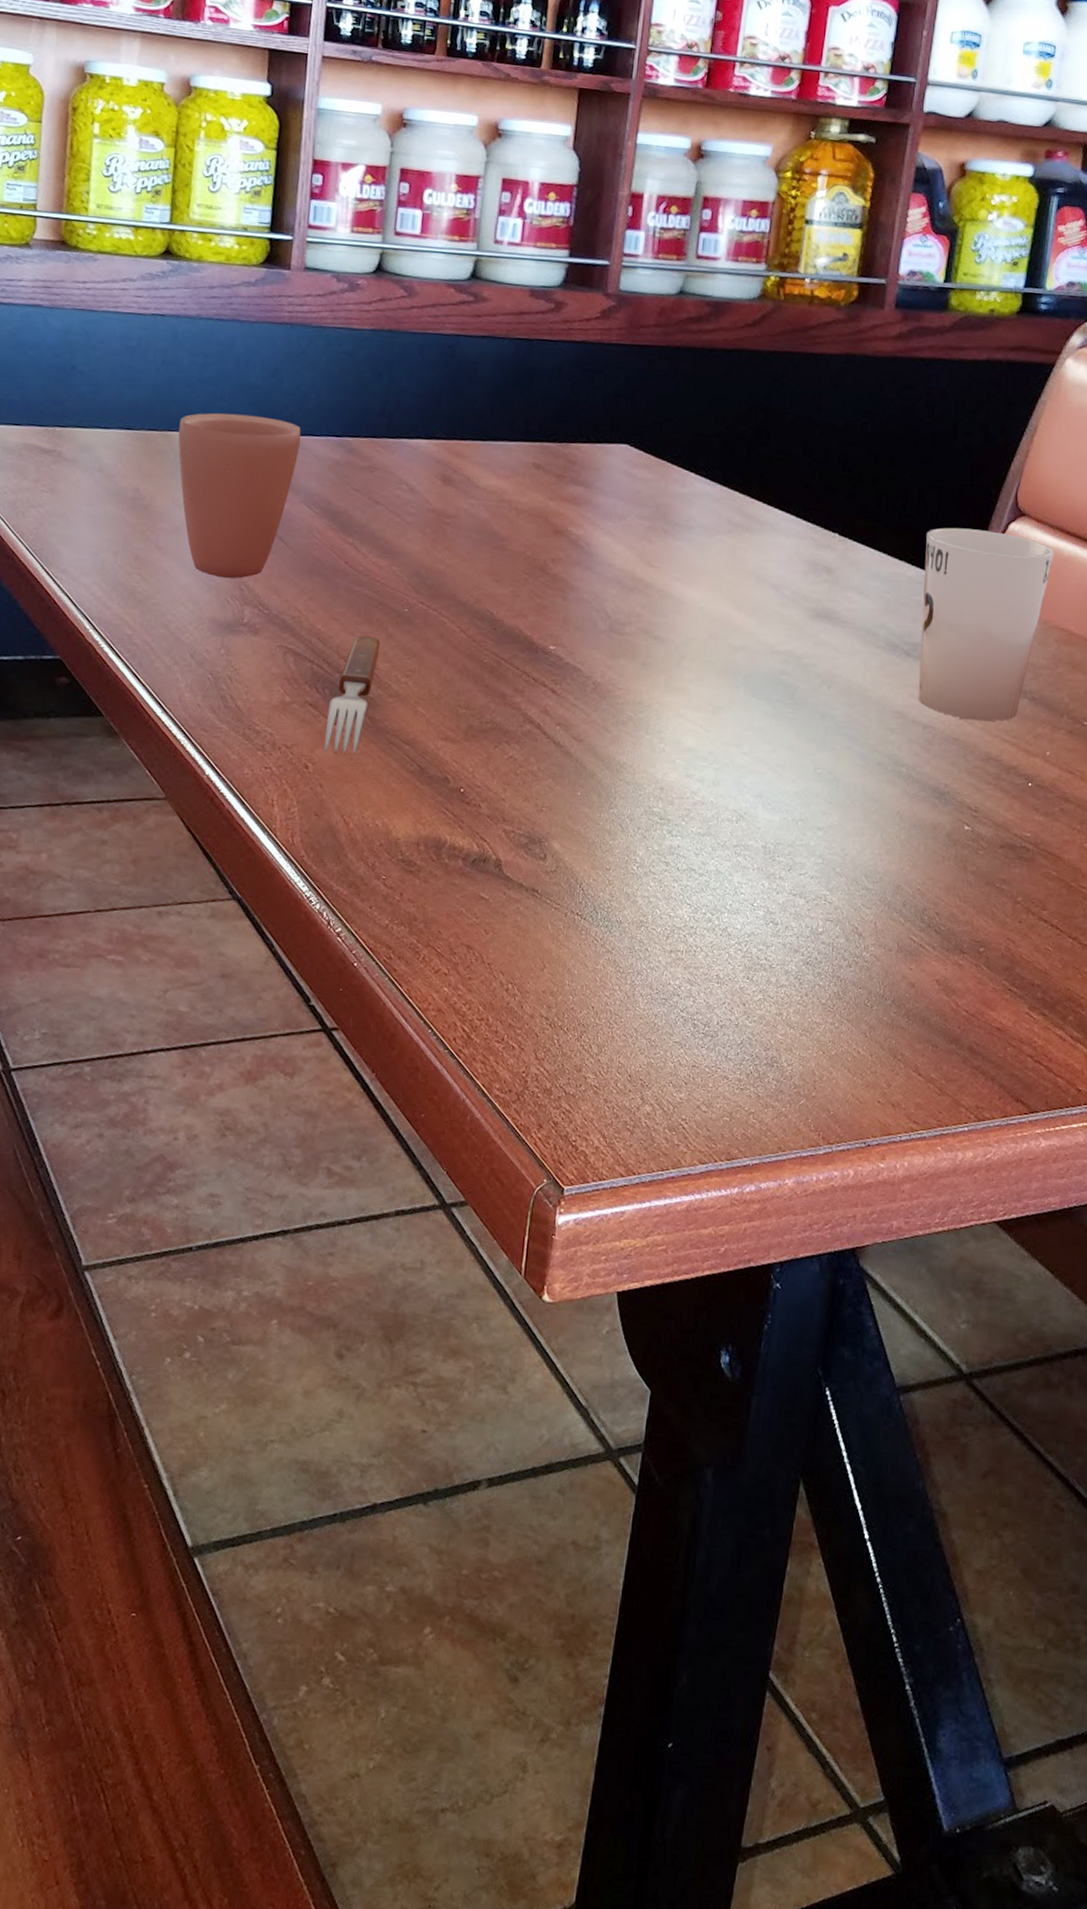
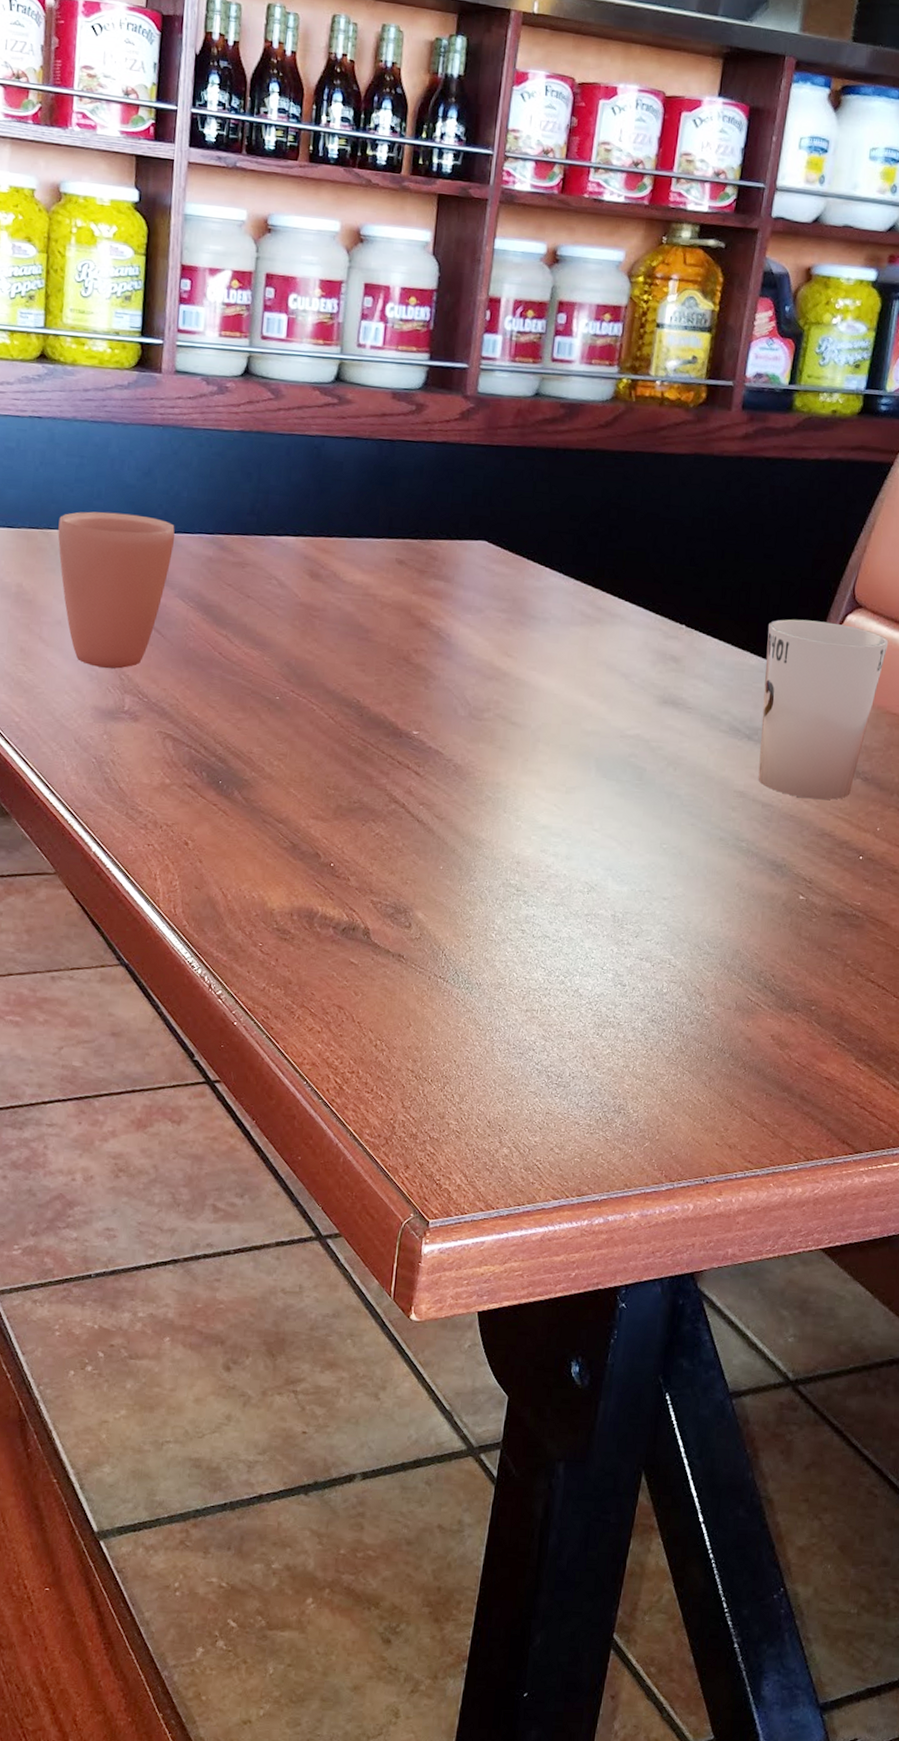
fork: present [324,635,381,754] -> none [203,721,254,832]

